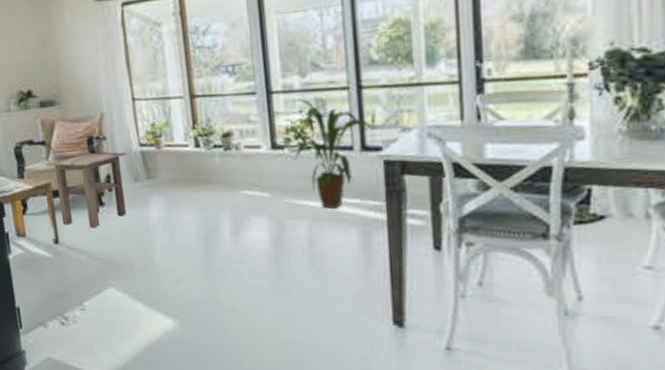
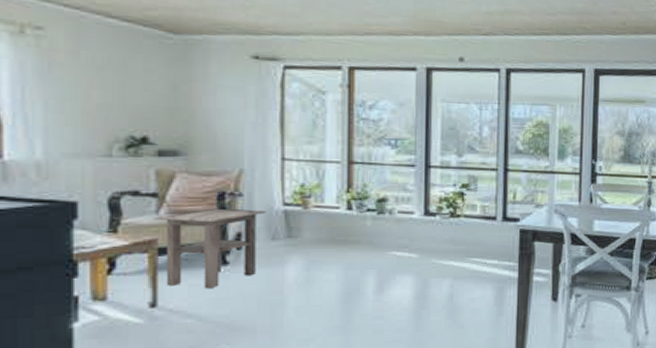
house plant: present [293,98,376,209] -> none [443,174,516,268]

